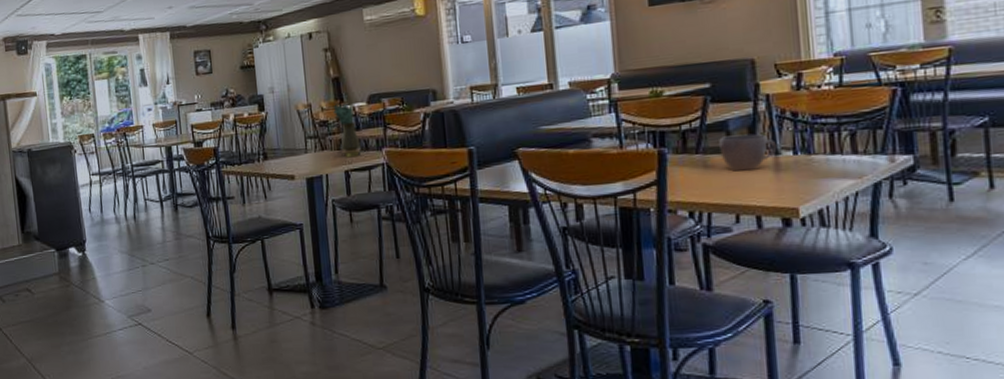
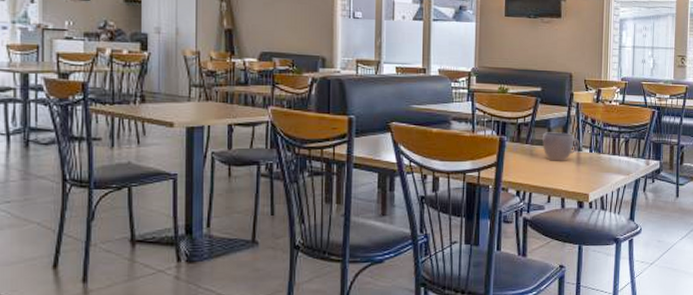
vase: present [333,102,361,158] -> none [222,54,247,112]

